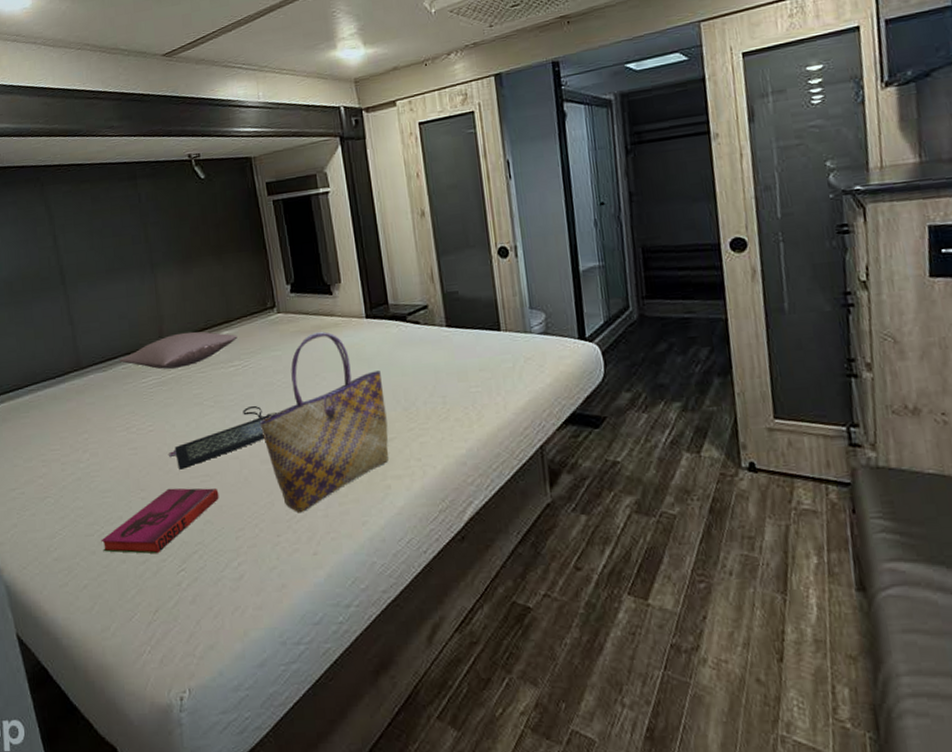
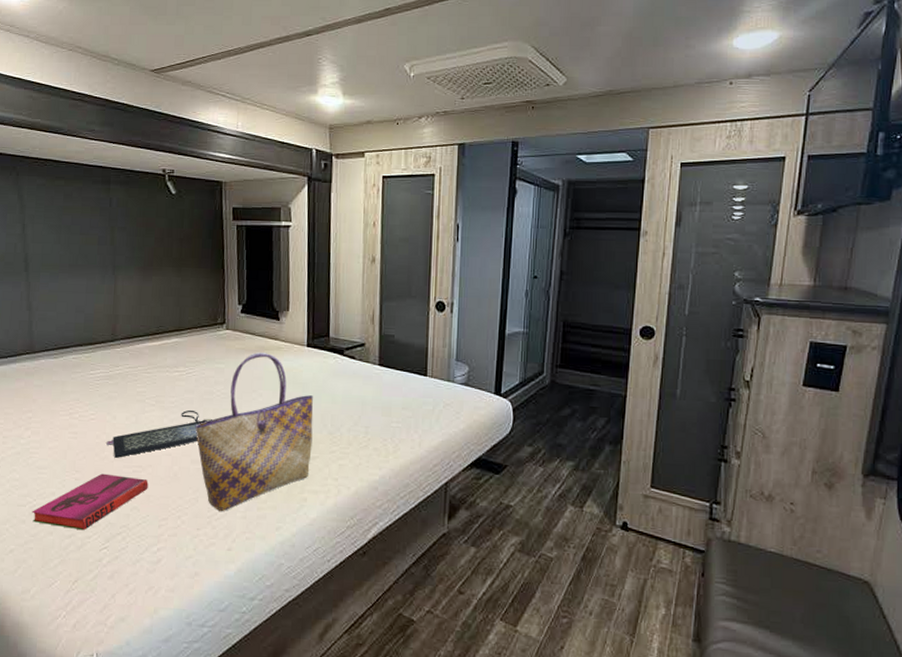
pillow: present [119,331,238,369] -> none [70,333,186,366]

